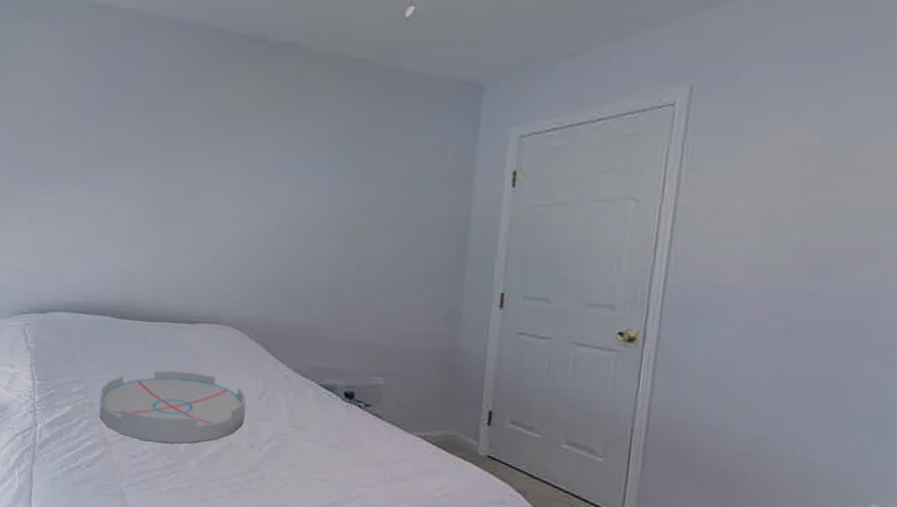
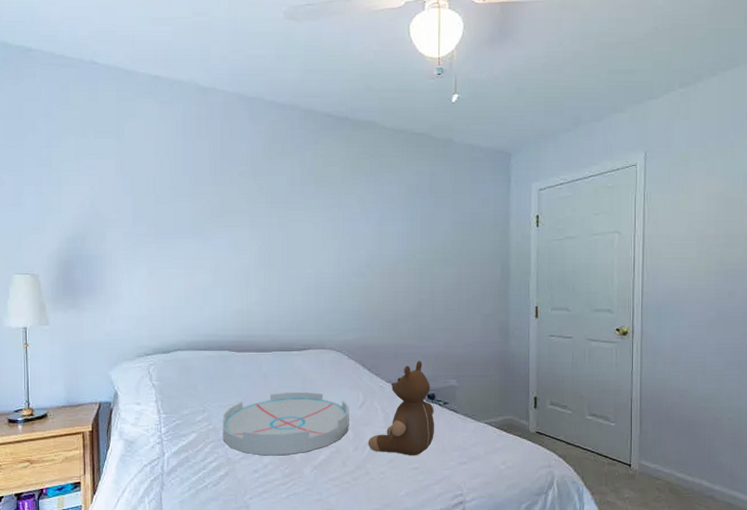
teddy bear: none [266,349,352,465] -> present [368,361,435,455]

